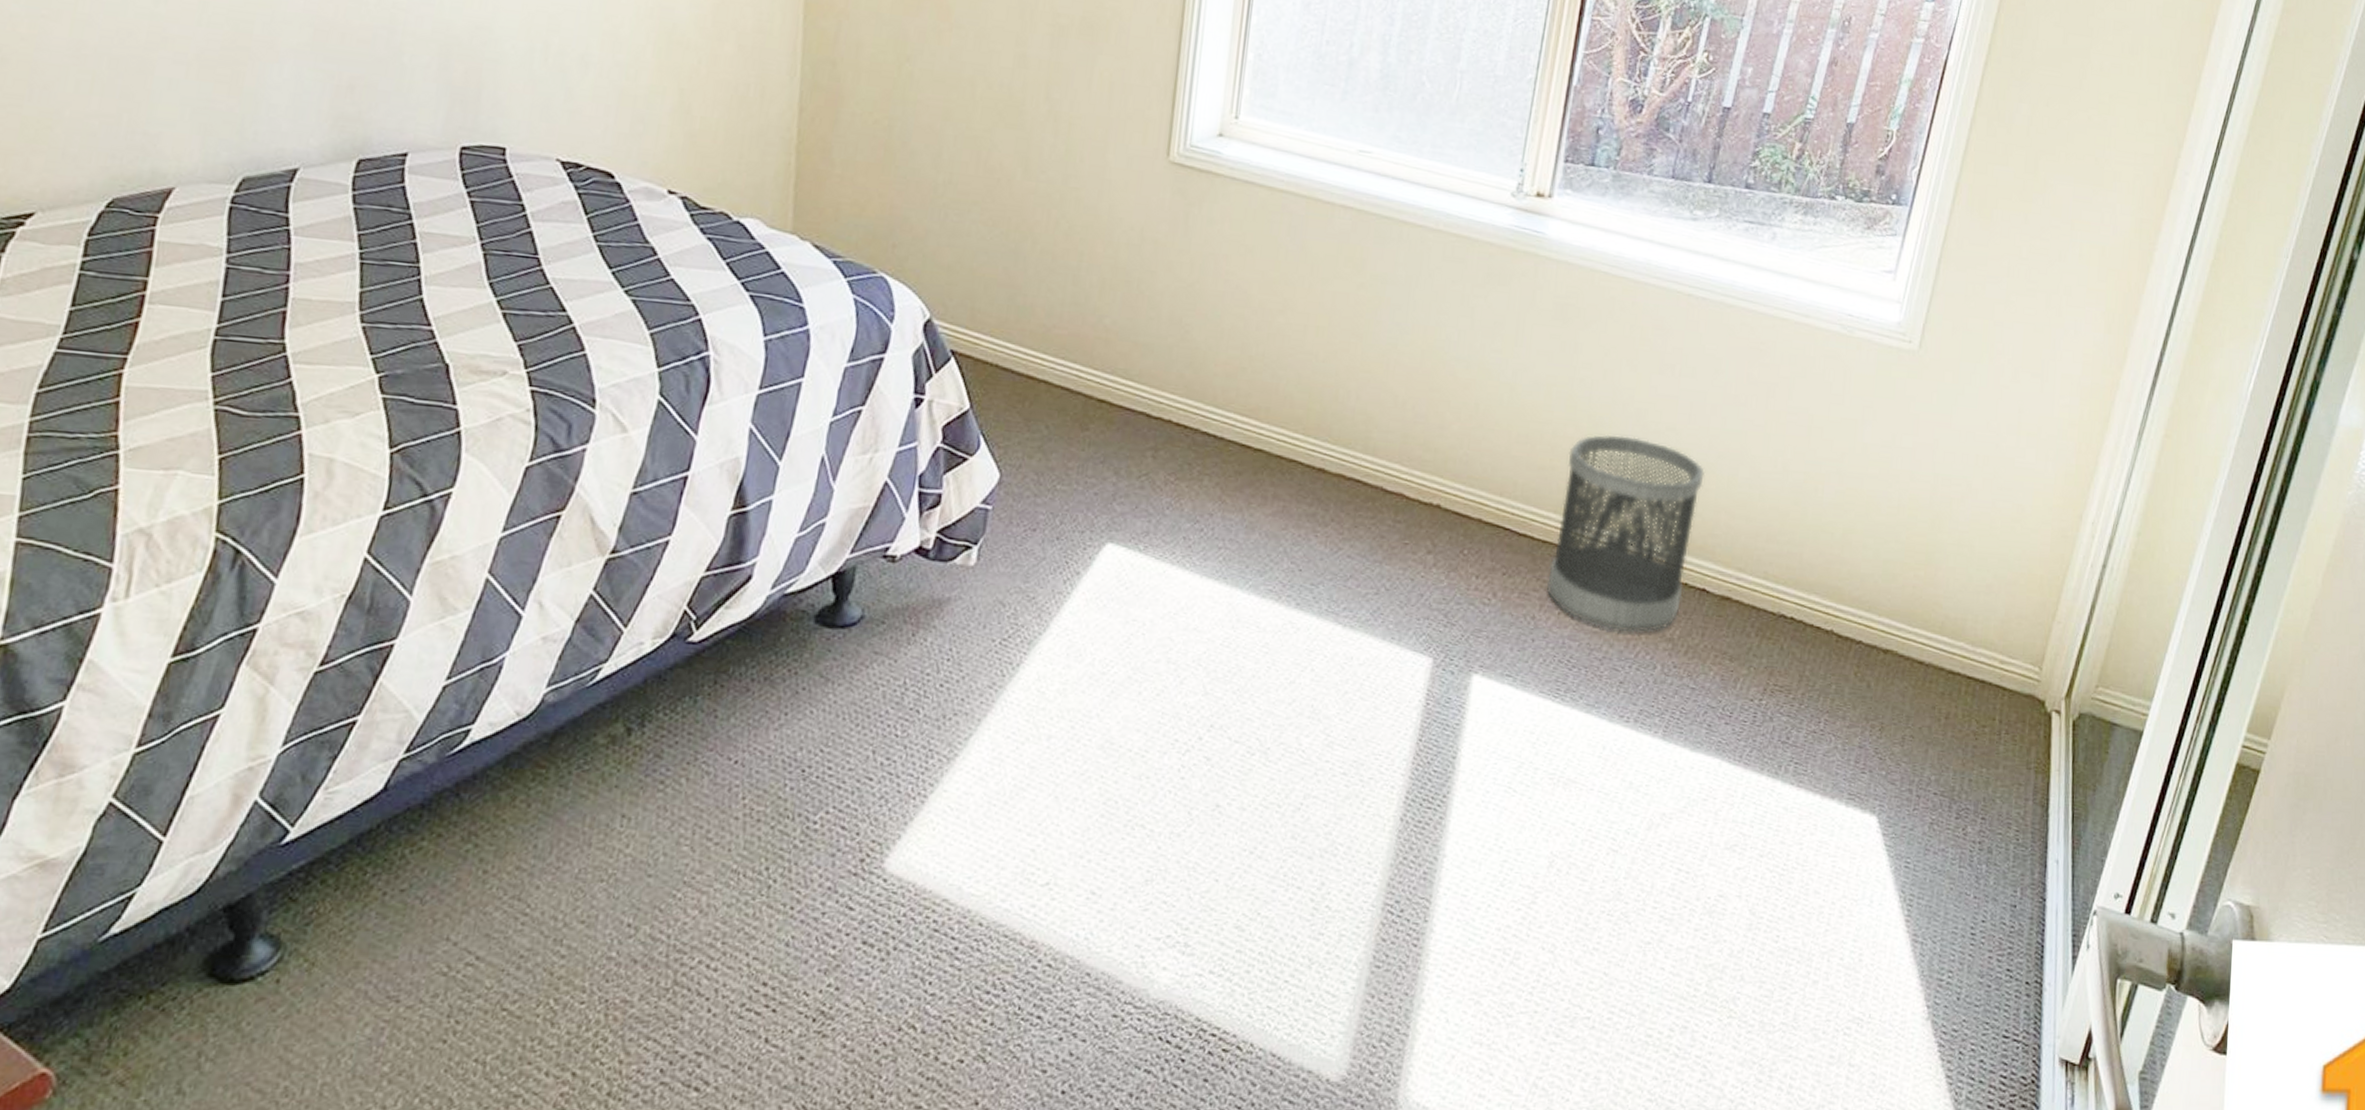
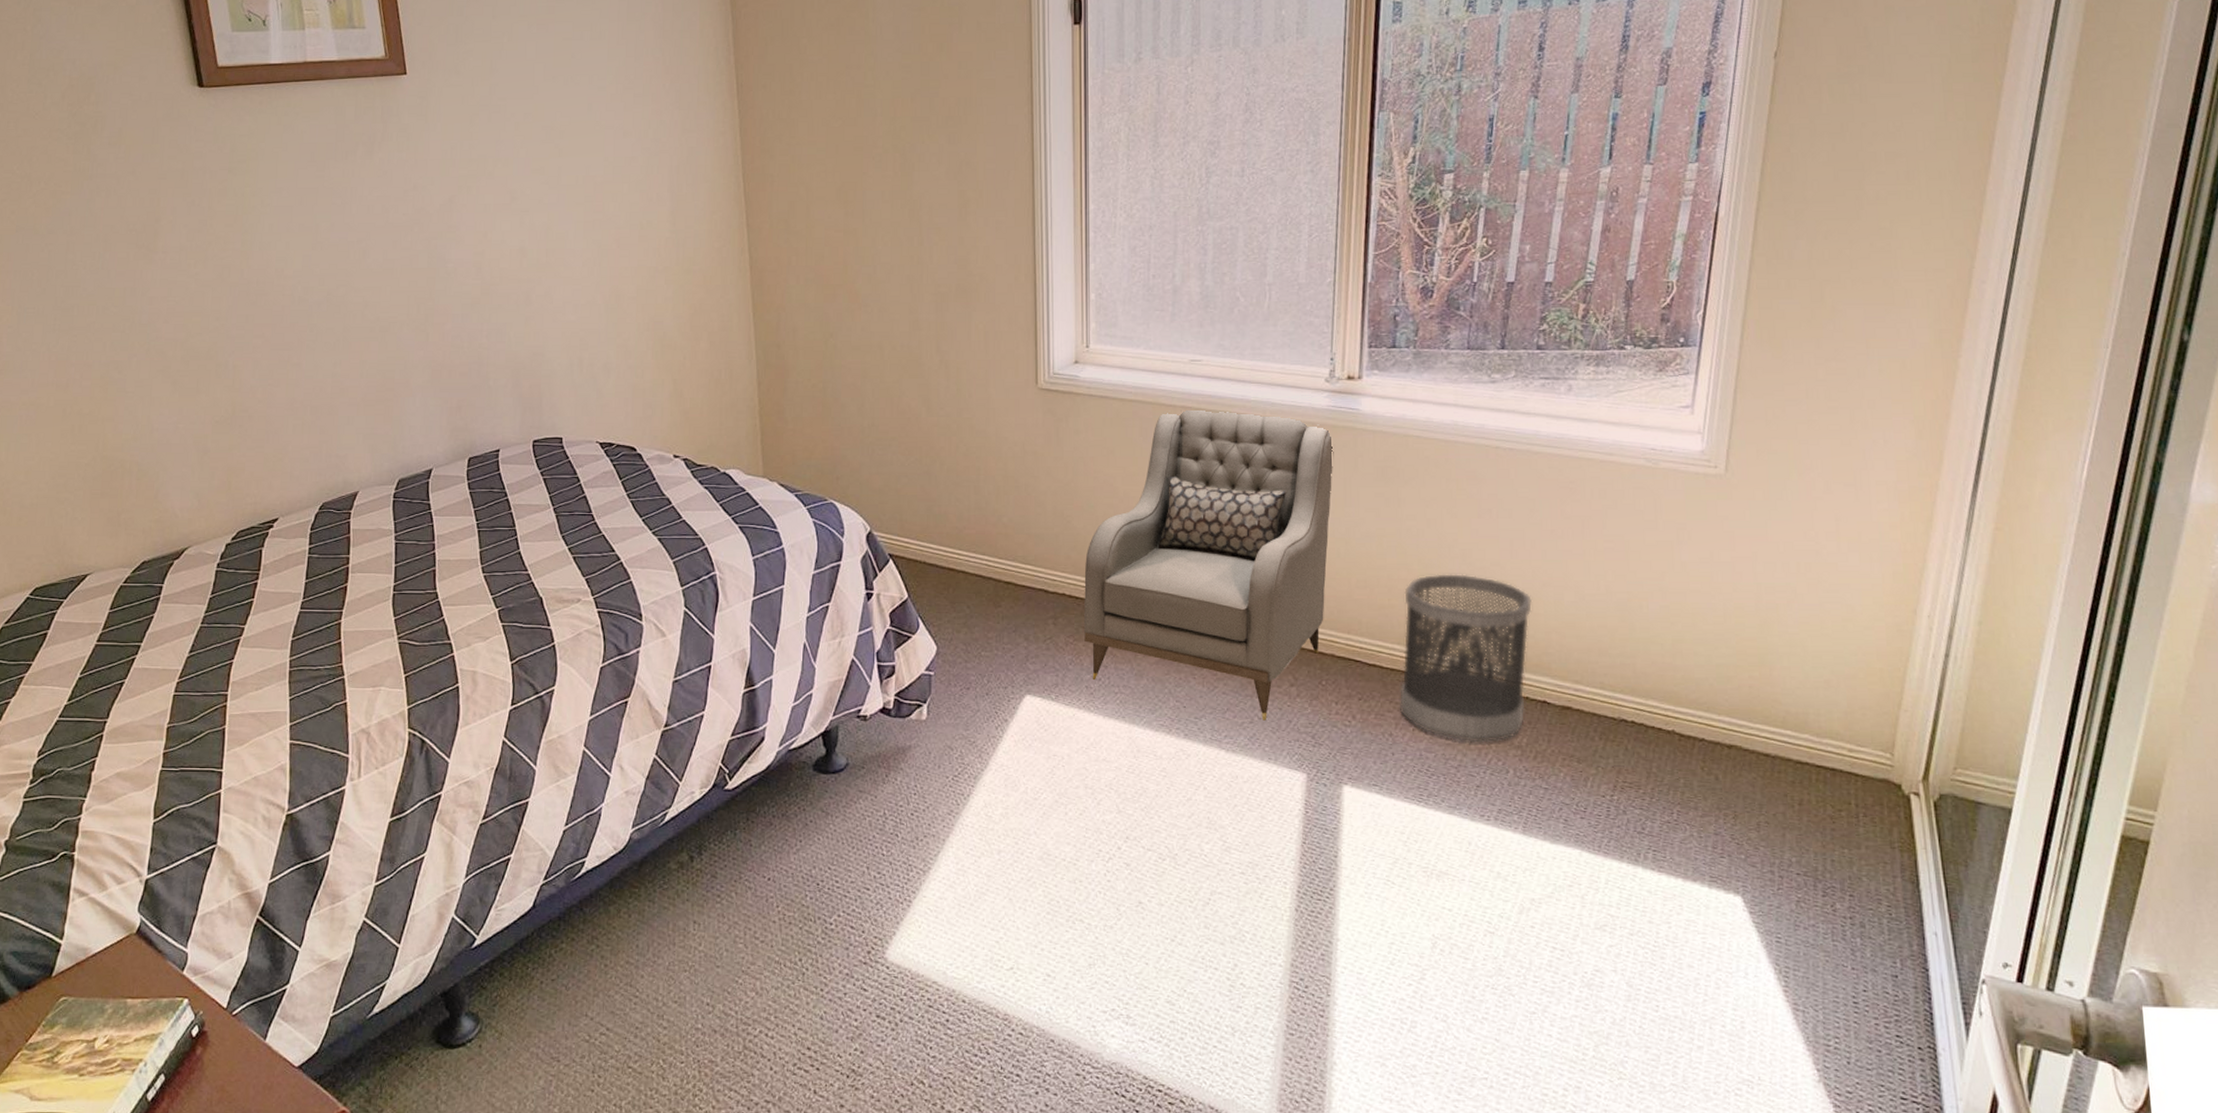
armchair: none [1188,208,1511,593] -> present [1084,410,1334,721]

